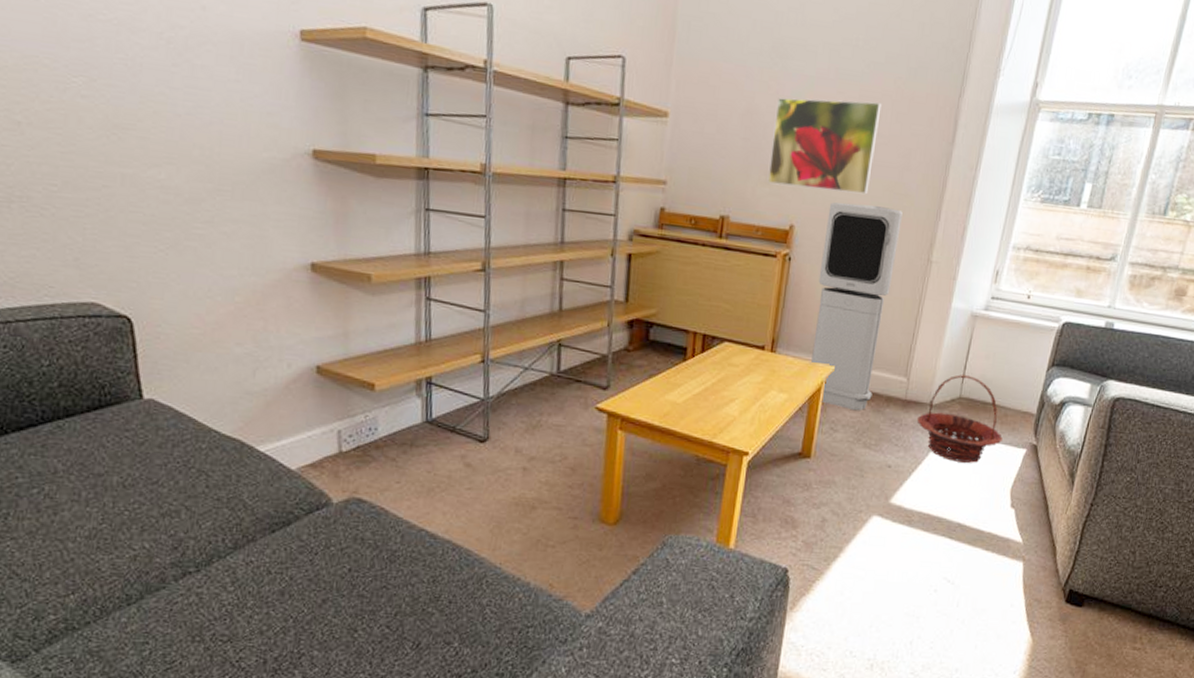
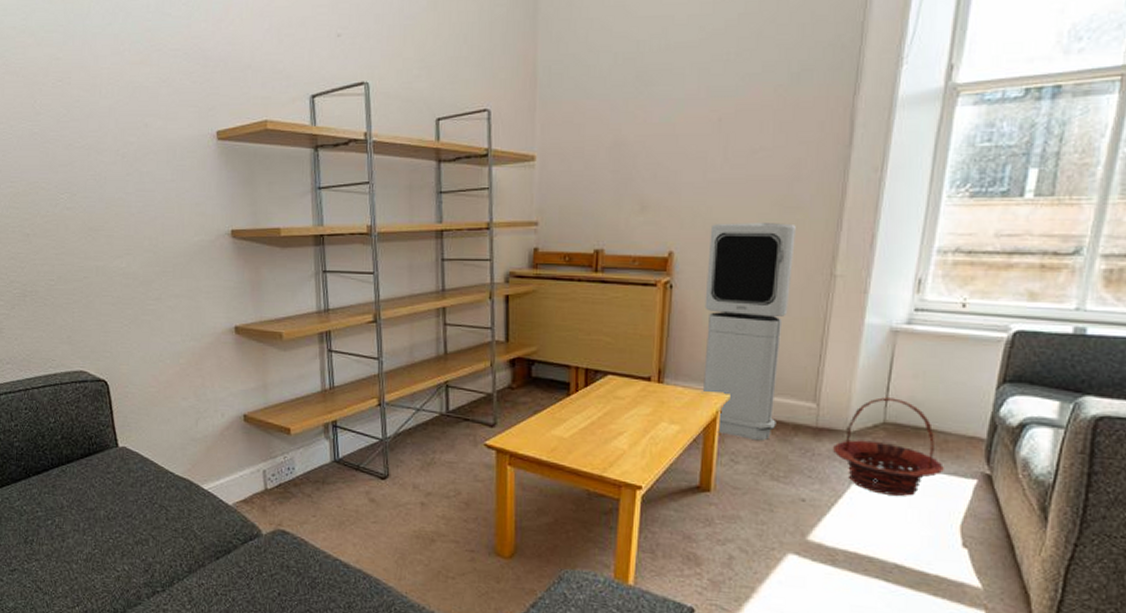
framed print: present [767,97,882,195] -> none [640,115,762,213]

